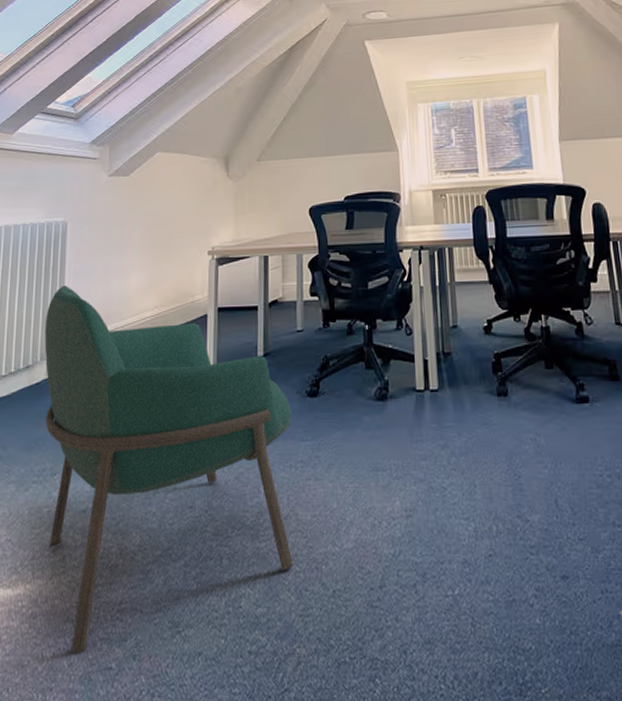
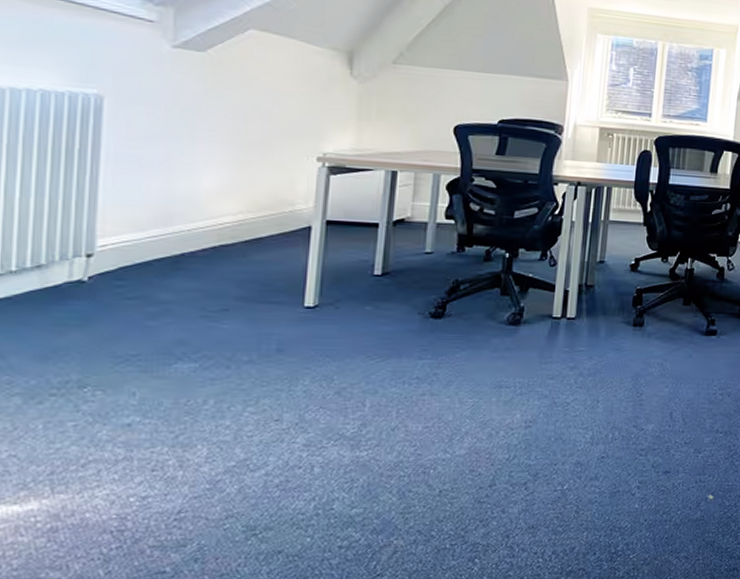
armchair: present [44,285,293,655] -> none [66,174,412,563]

